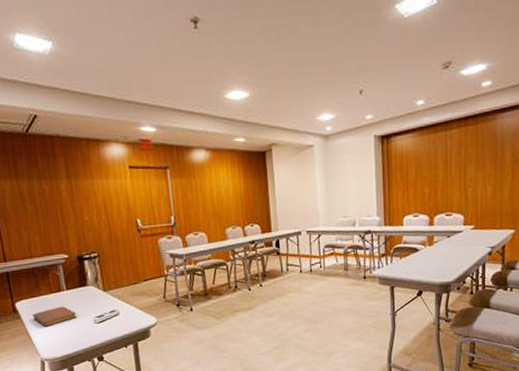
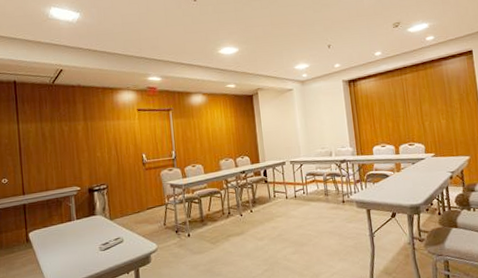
notebook: present [32,306,77,327] -> none [44,235,84,255]

